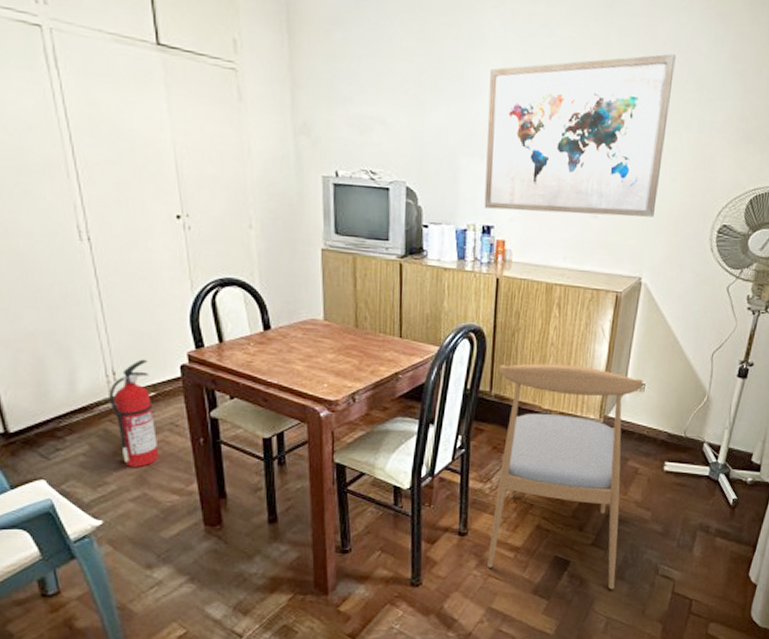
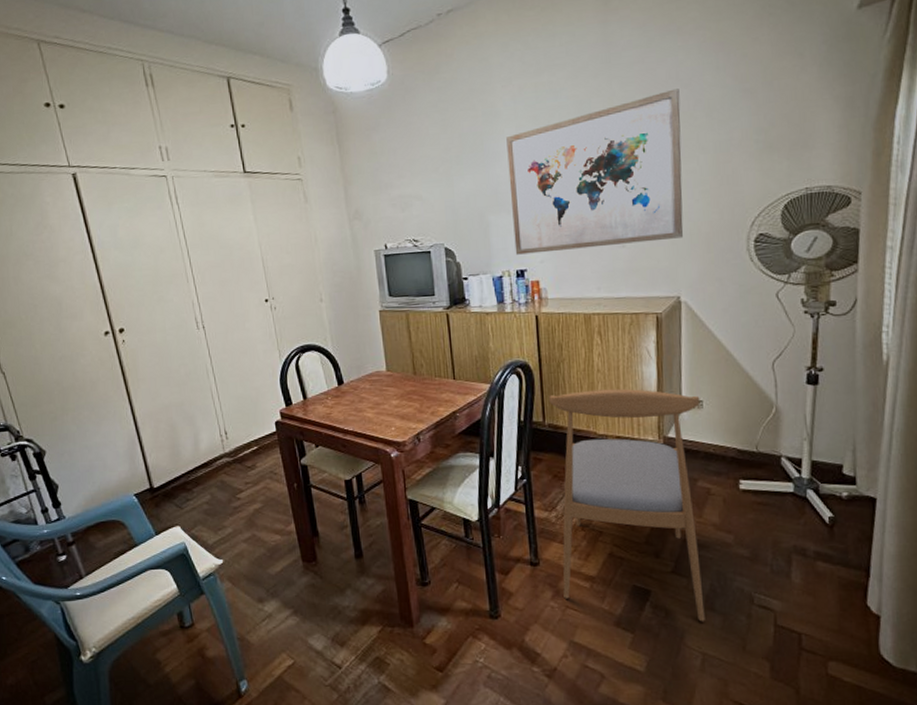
fire extinguisher: present [109,359,159,467] -> none [223,419,263,512]

